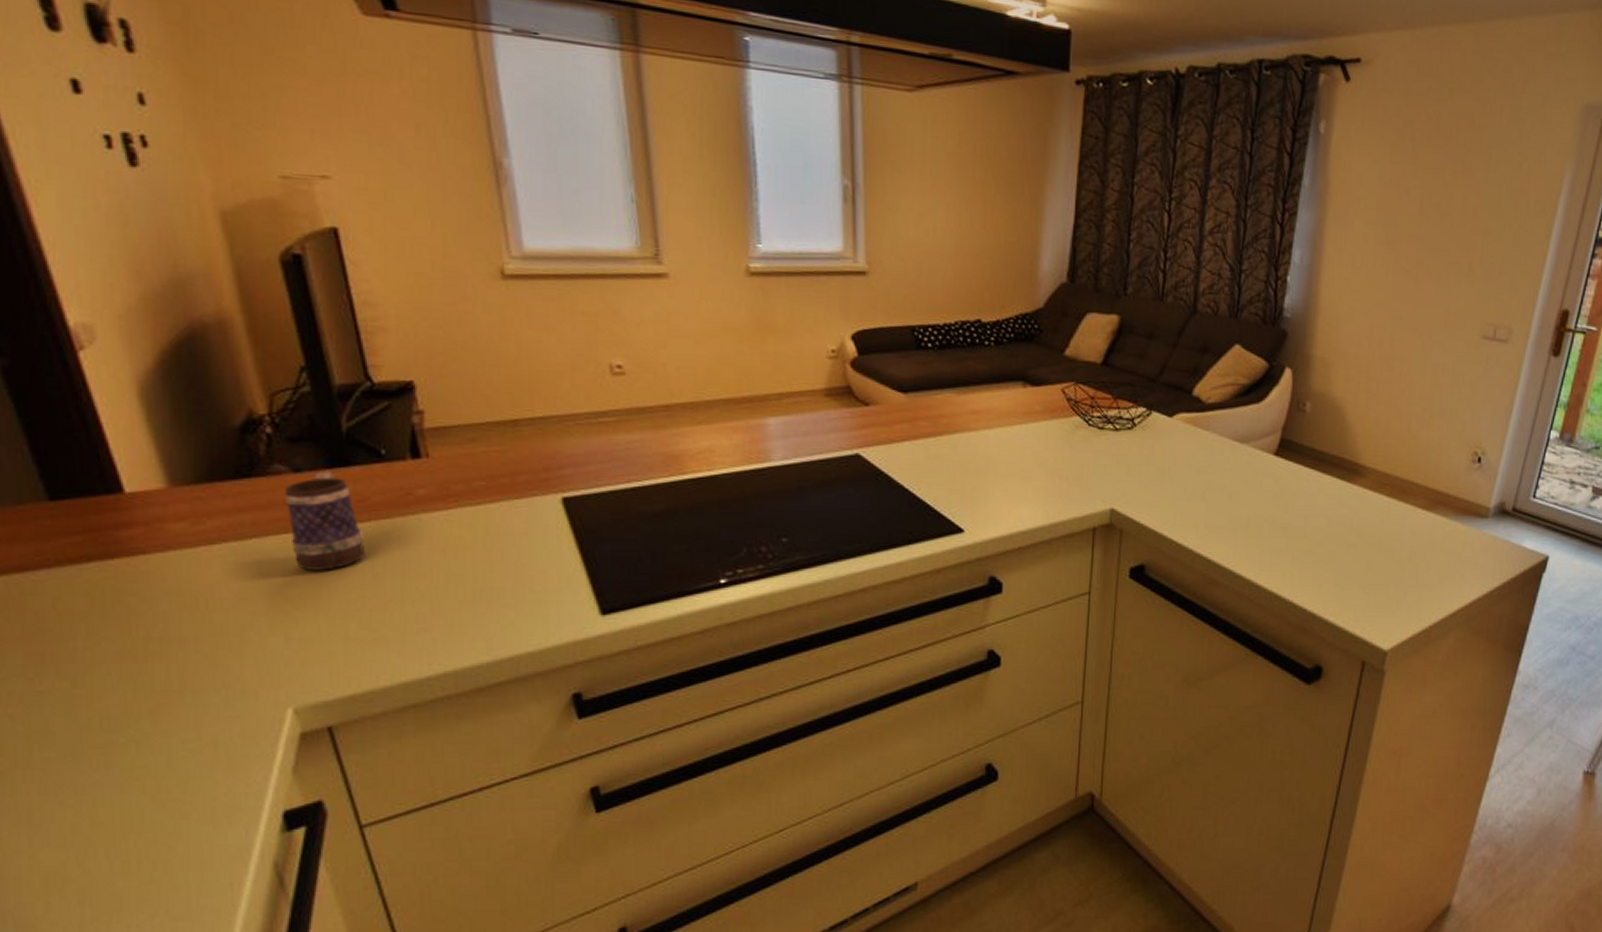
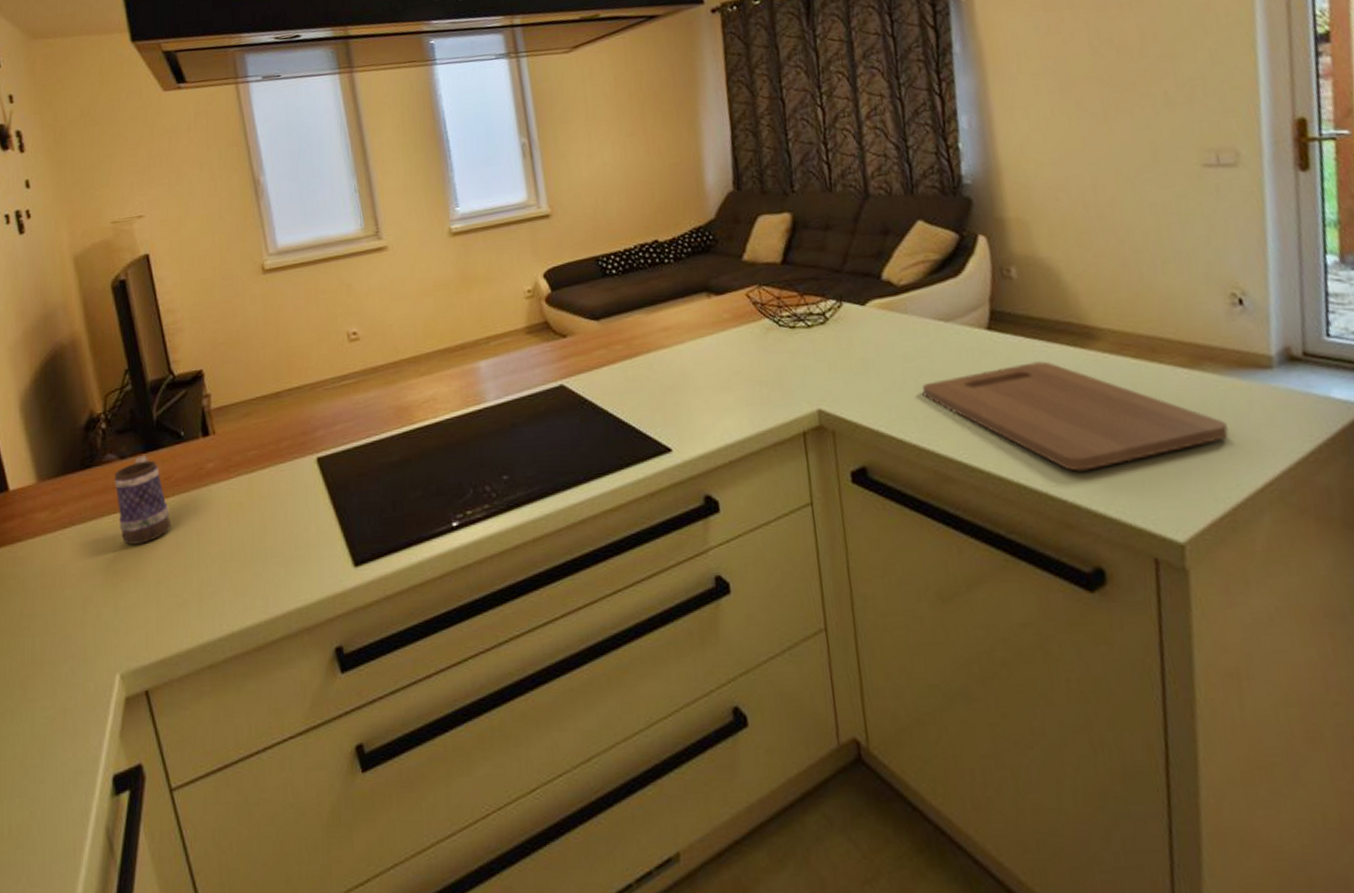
cutting board: none [1207,489,1443,586] -> present [921,361,1229,472]

